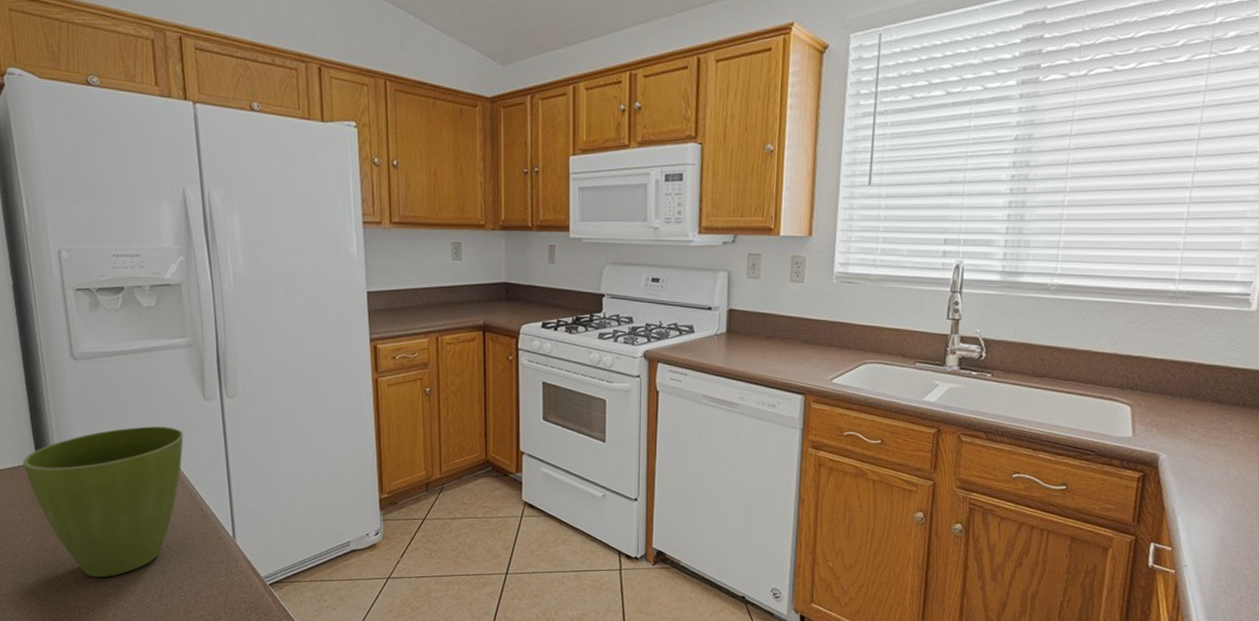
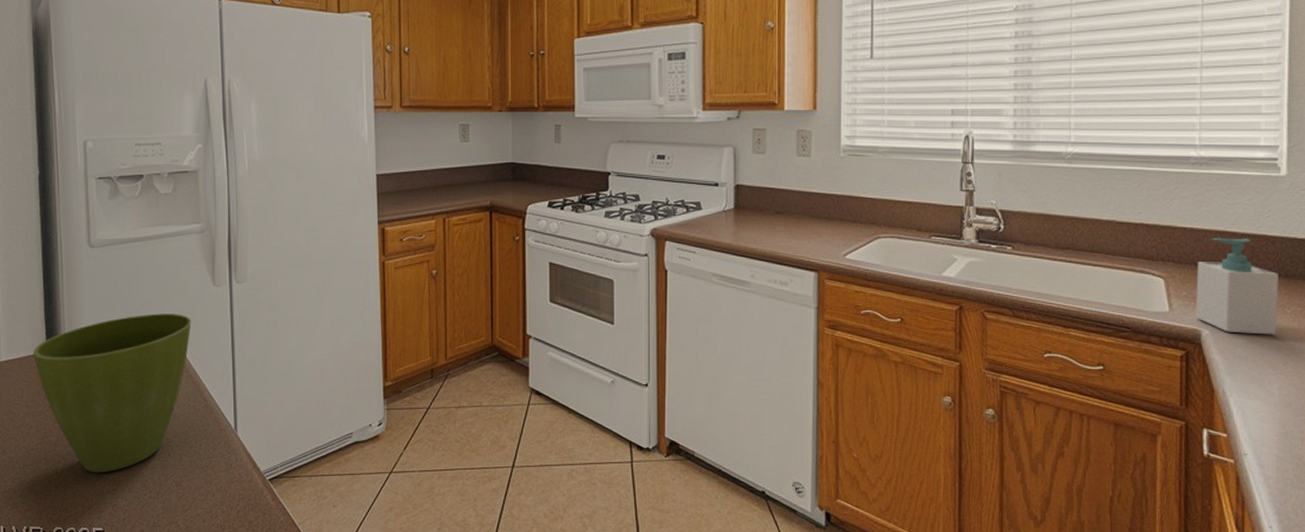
soap bottle: none [1155,369,1237,460] -> present [1195,238,1278,335]

